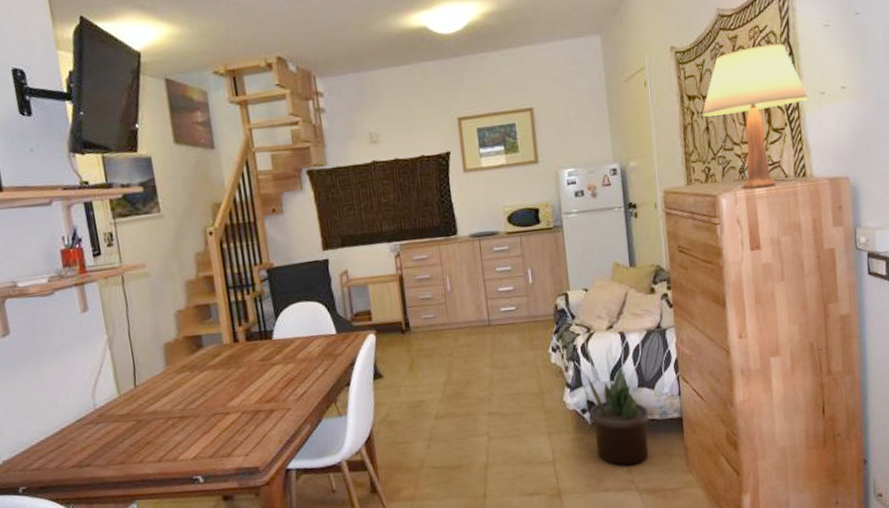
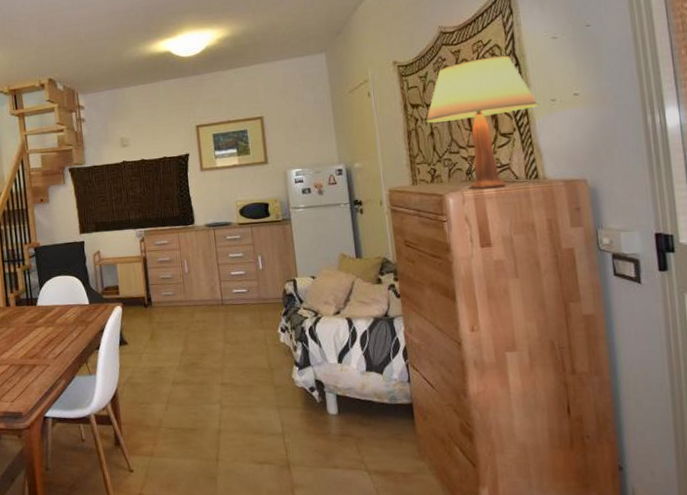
planter: present [587,366,649,466] -> none [315,350,378,445]

